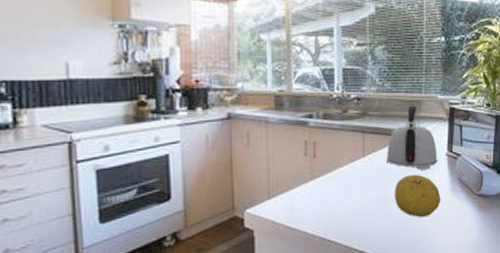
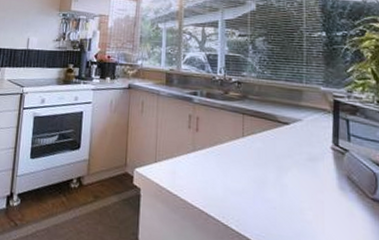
kettle: present [387,105,437,170] -> none [266,94,321,160]
fruit: present [394,174,441,217] -> none [273,162,327,211]

